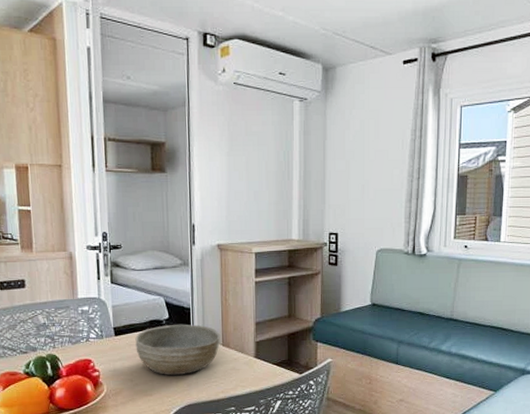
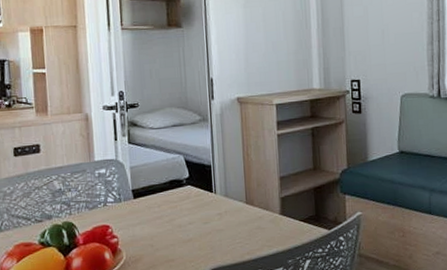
bowl: present [135,324,221,376] -> none [155,182,244,239]

